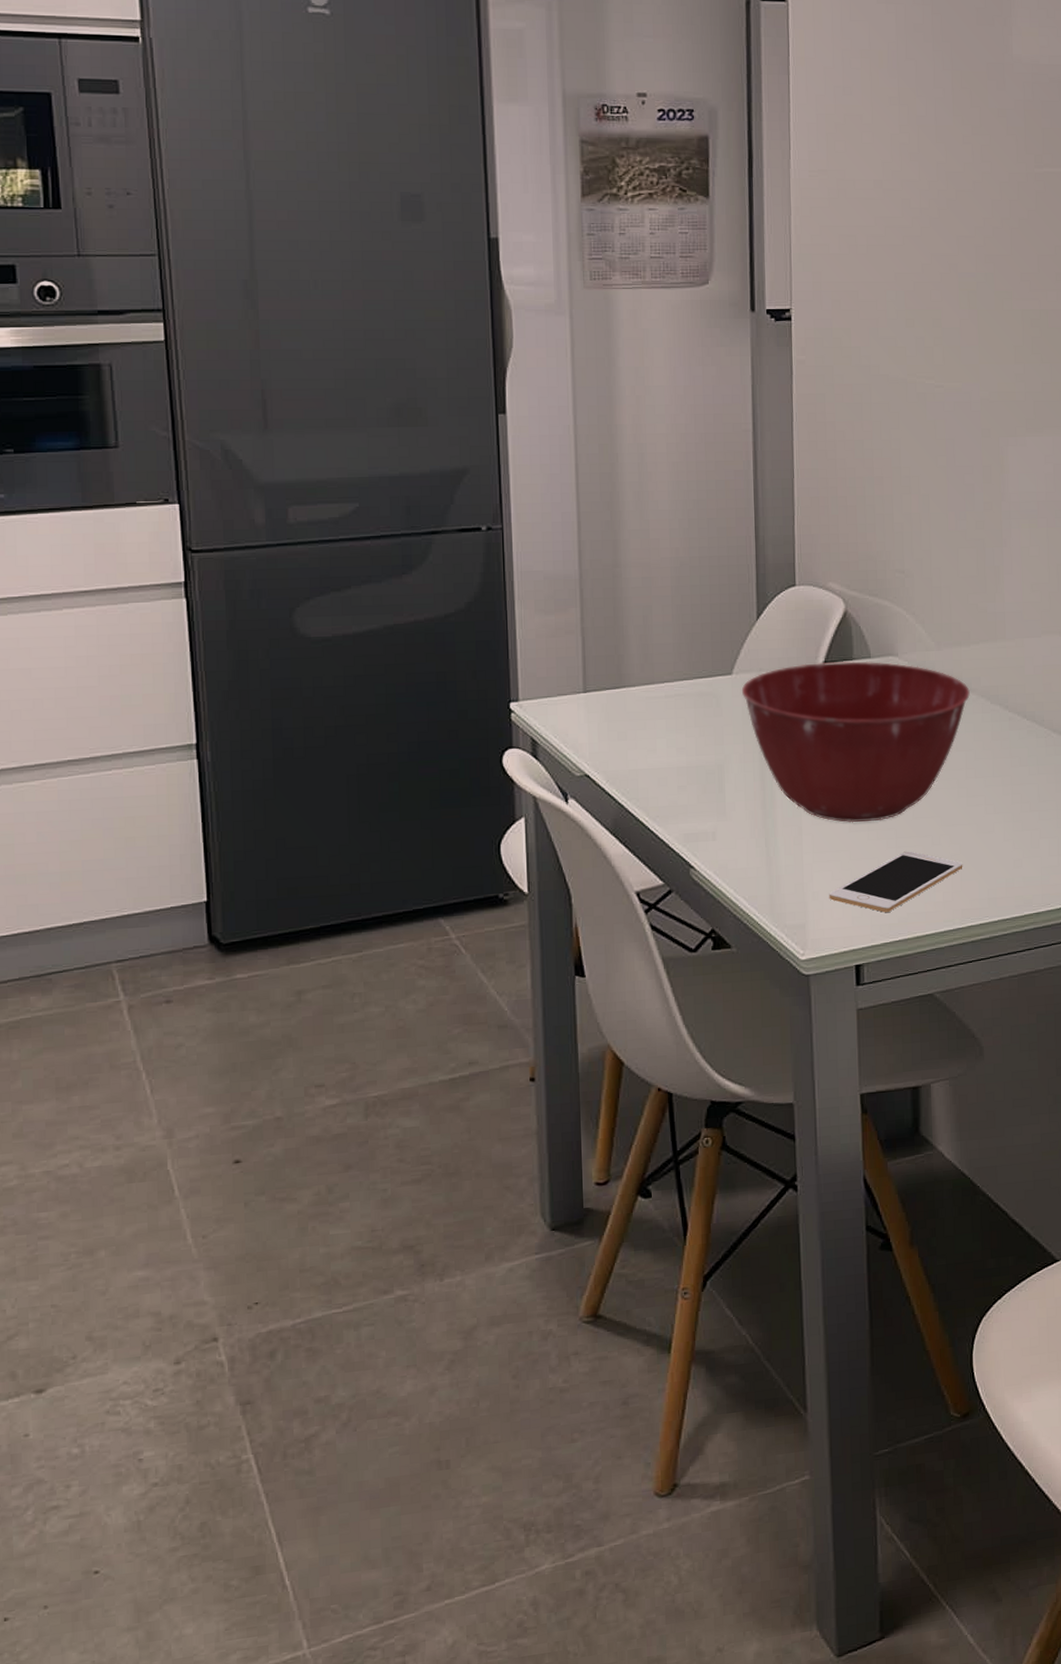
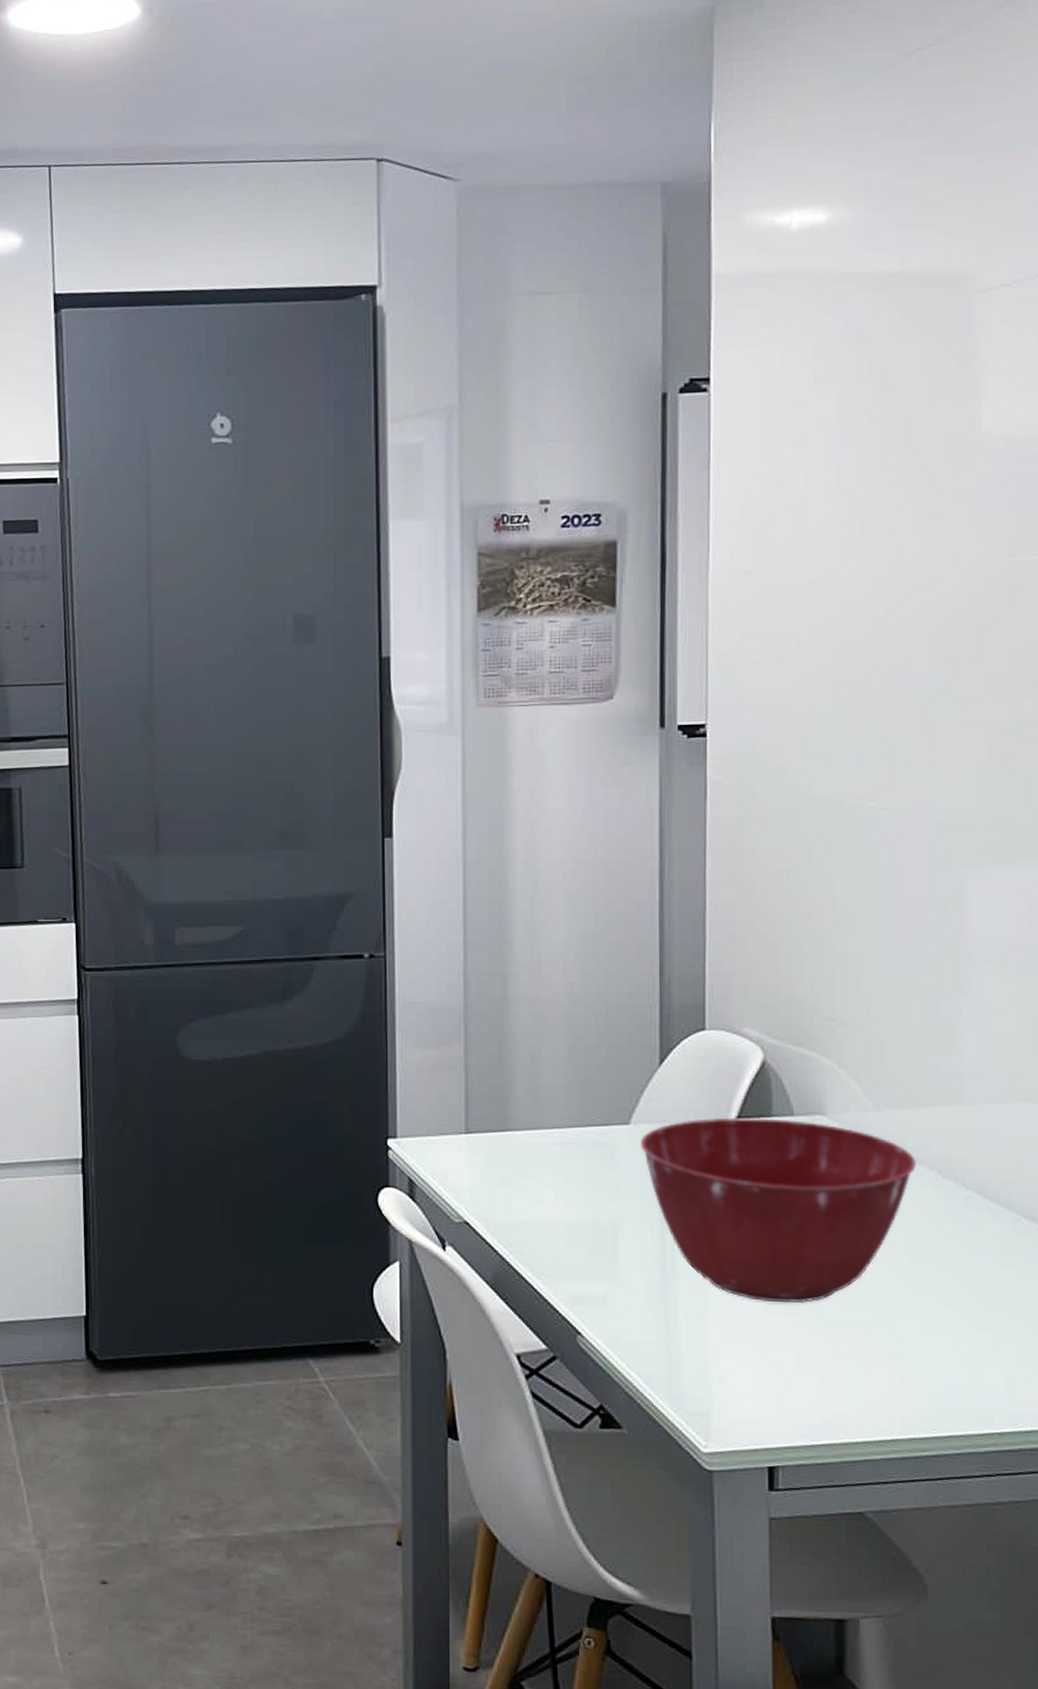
cell phone: present [829,851,963,912] -> none [738,1341,905,1410]

